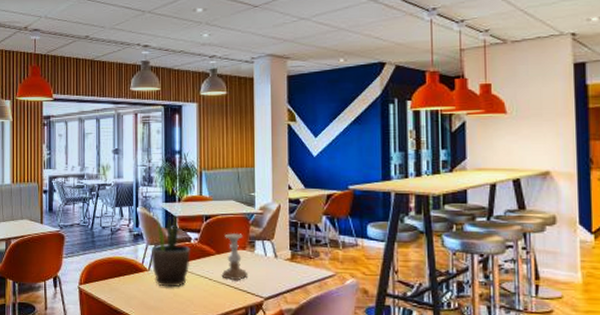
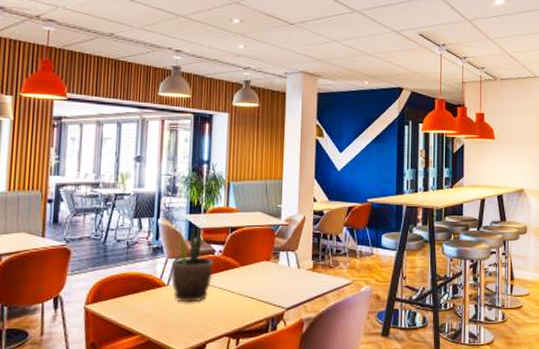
candle holder: present [221,232,249,281] -> none [244,243,271,293]

